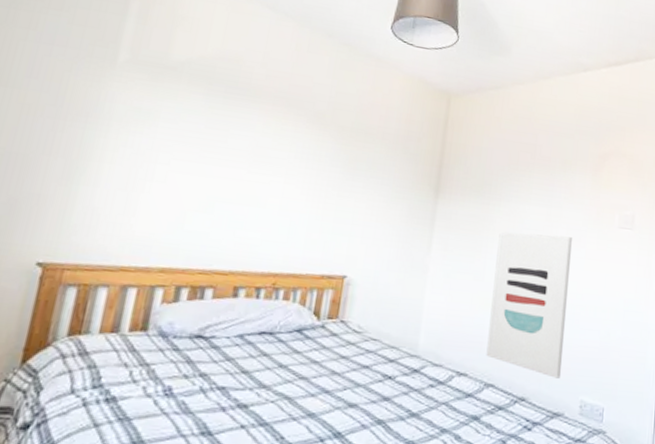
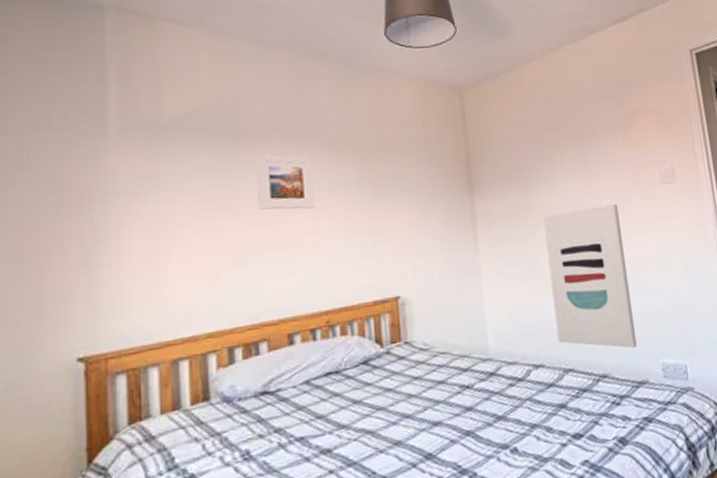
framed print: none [236,114,296,174] -> present [256,155,315,210]

